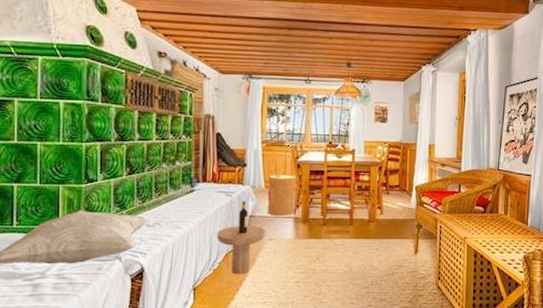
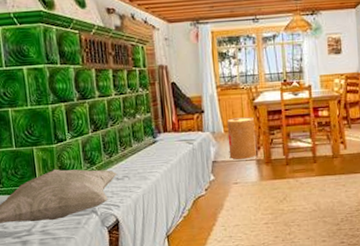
side table: present [217,201,265,275] -> none [183,147,230,220]

